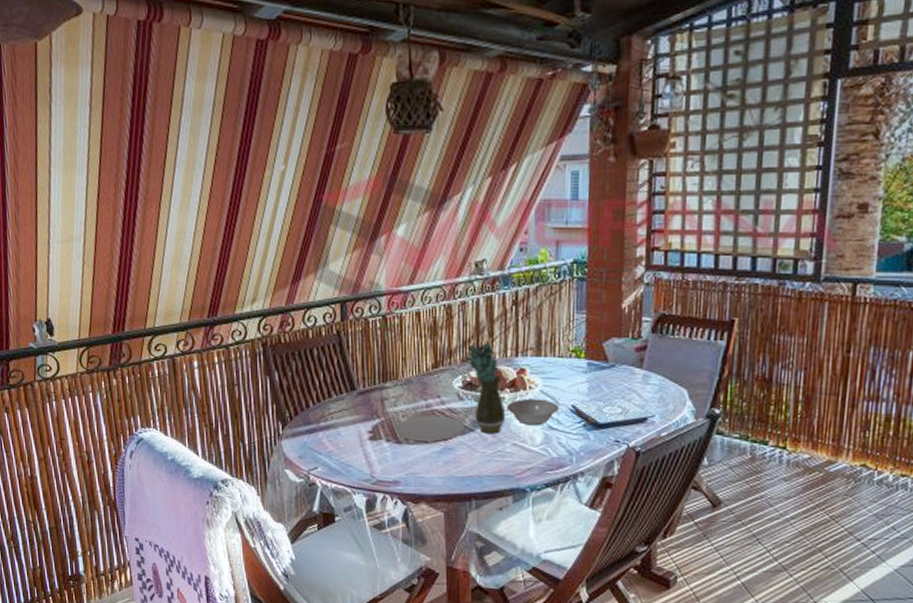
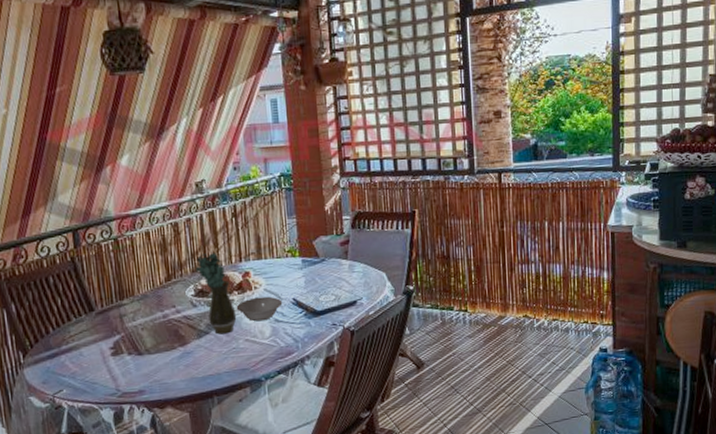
plate: present [394,415,464,442] -> none [135,323,200,350]

